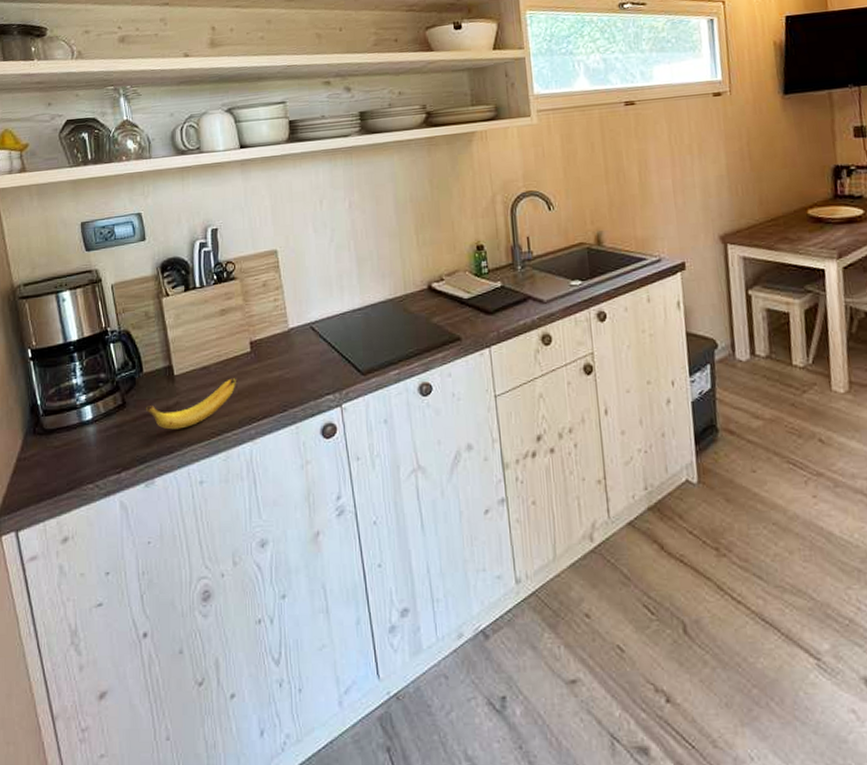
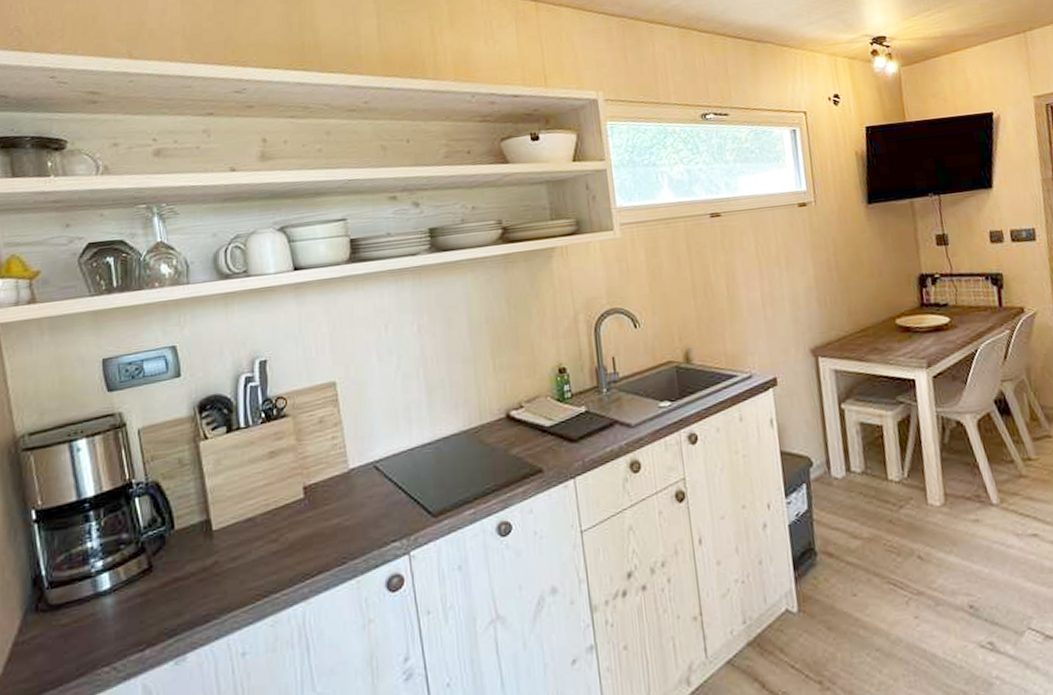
banana: present [146,378,236,430] -> none [178,529,287,595]

